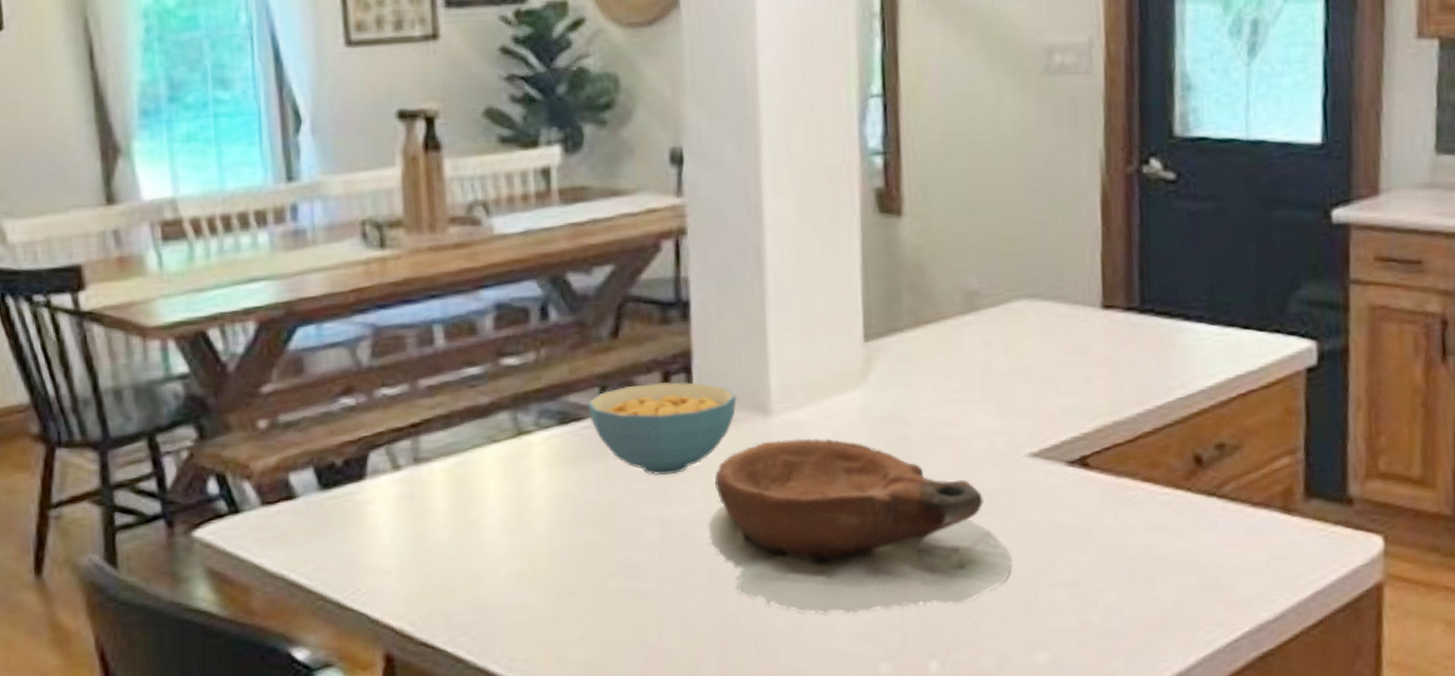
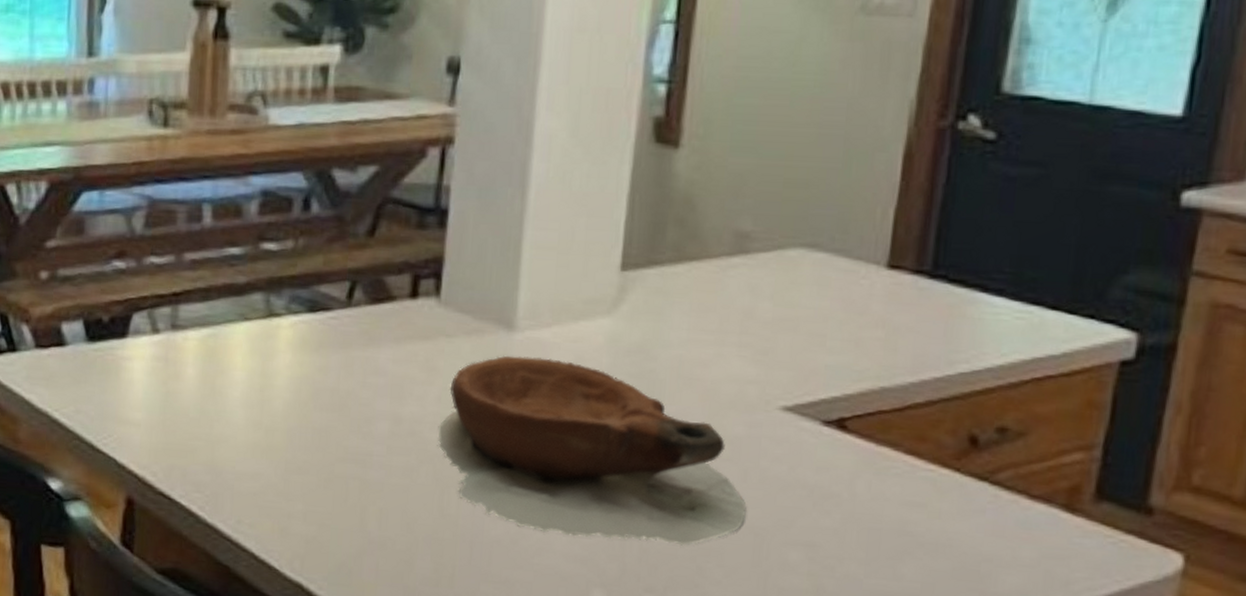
cereal bowl: present [587,381,737,476] -> none [336,284,483,375]

